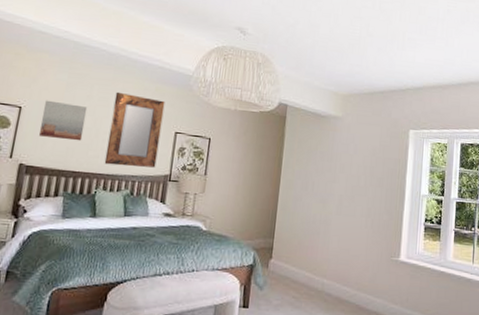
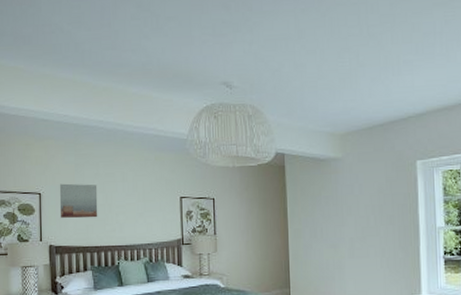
home mirror: present [104,91,165,168] -> none [119,166,168,236]

